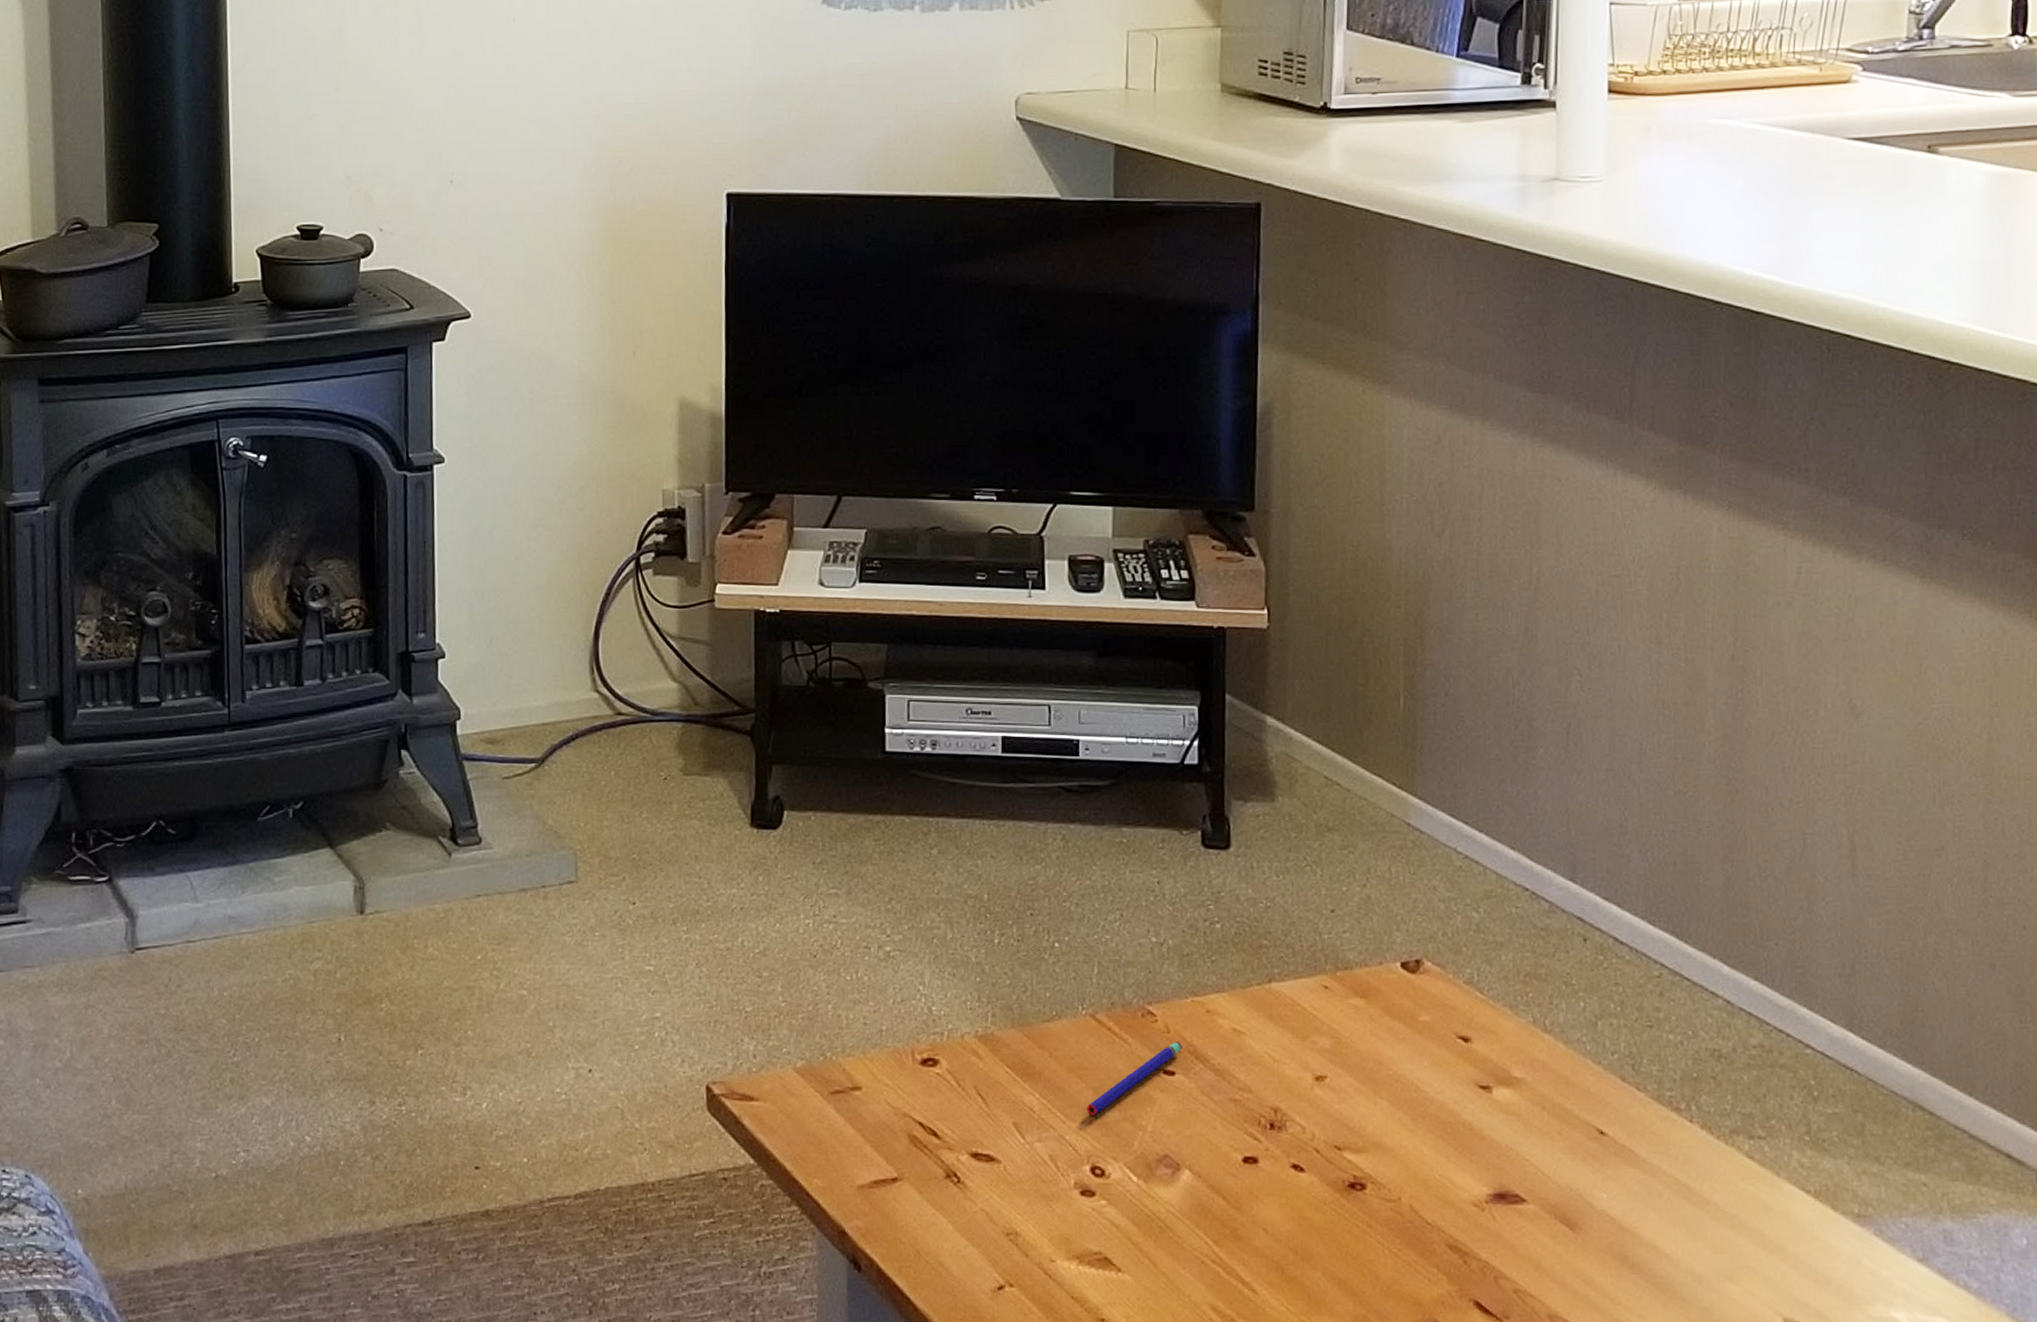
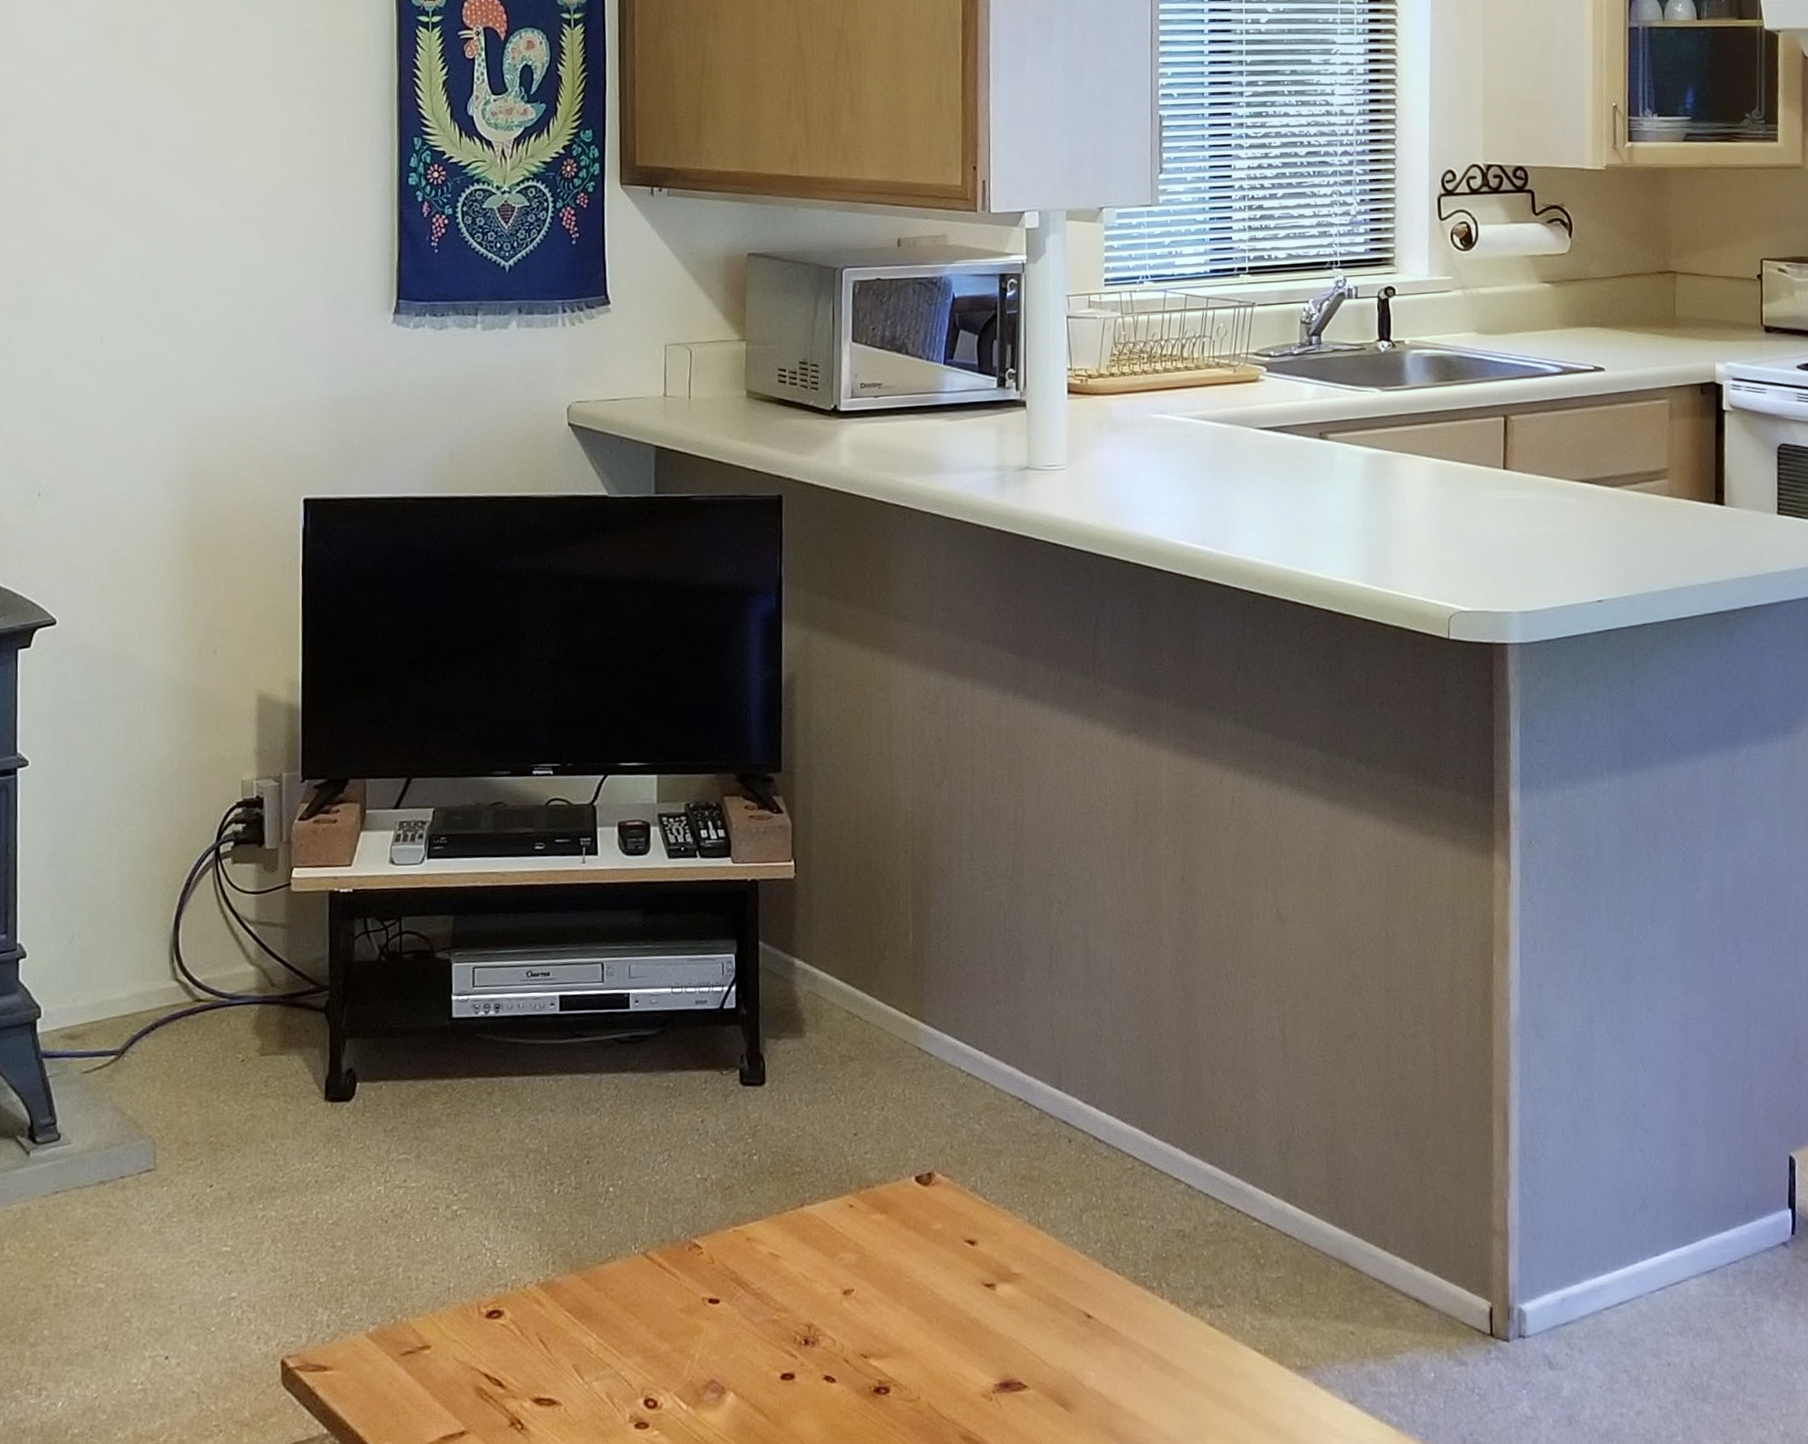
pen: present [1087,1042,1182,1115] -> none [640,1271,725,1350]

